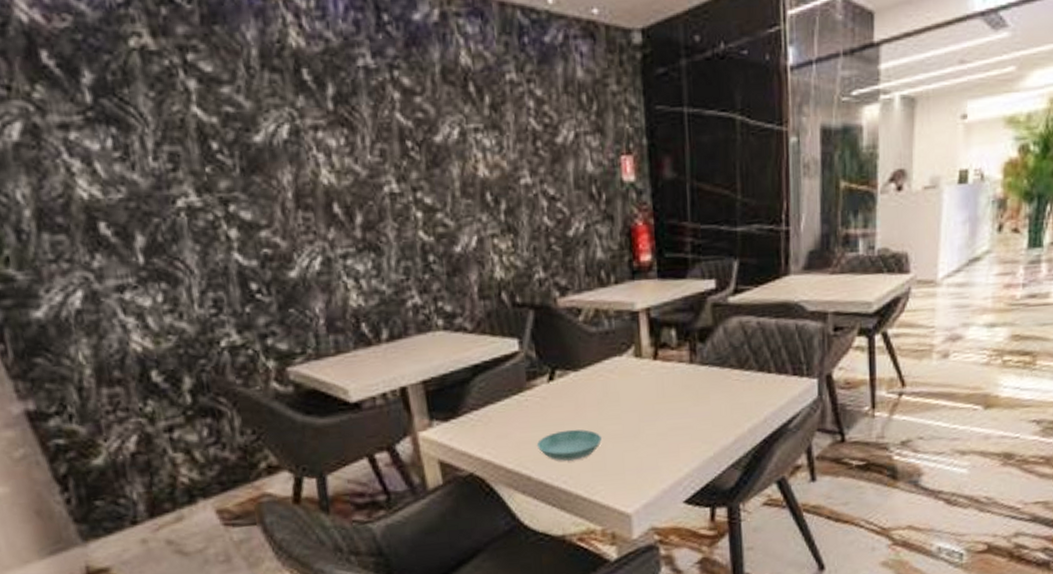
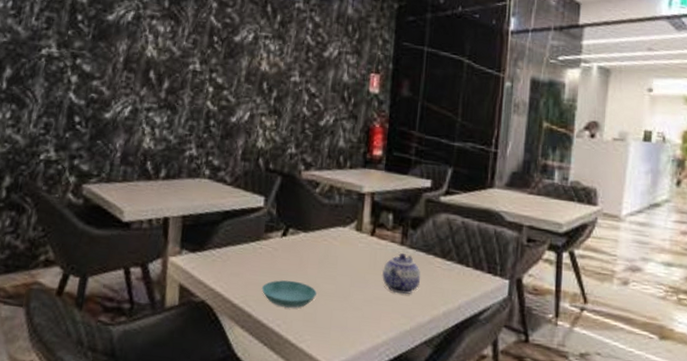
teapot: none [672,373,719,420] -> present [381,253,421,294]

